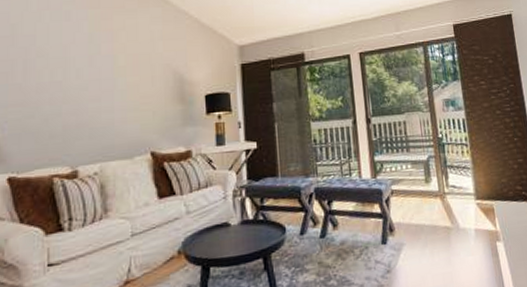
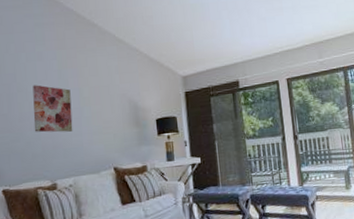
wall art: none [54,49,103,108] -> present [33,85,73,133]

